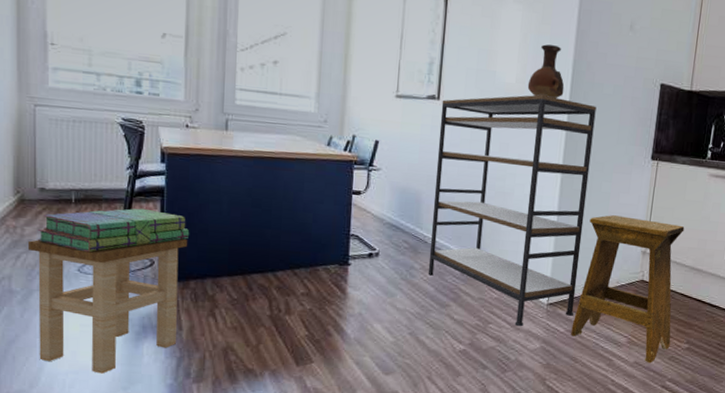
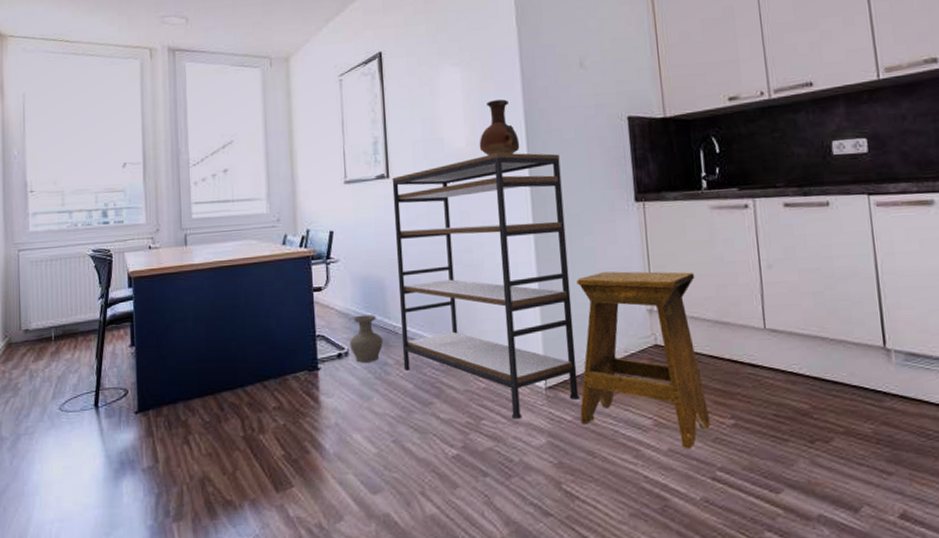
stool: present [27,238,188,374] -> none [15,362,159,520]
stack of books: present [37,208,190,253] -> none [23,336,159,389]
vase: none [381,222,413,265] -> present [350,314,383,363]

